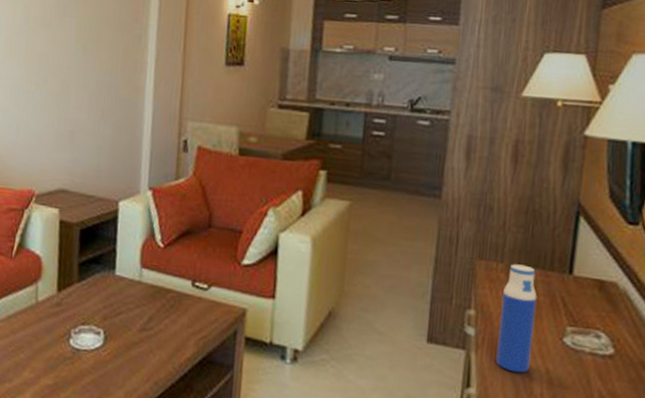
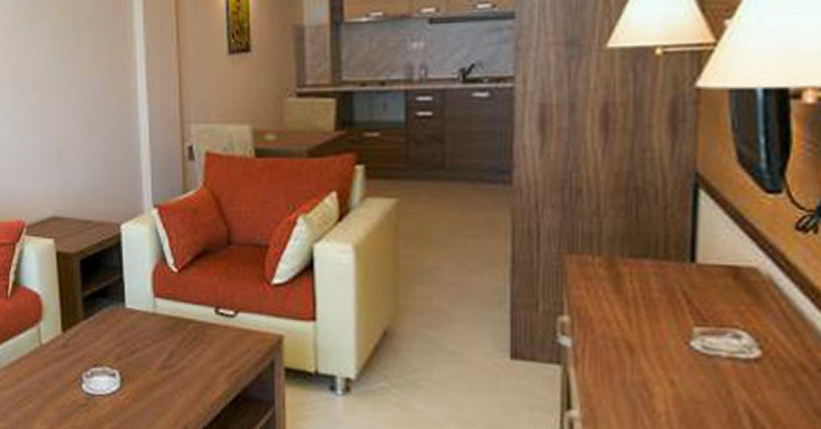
water bottle: present [496,264,537,373] -> none [602,255,650,388]

